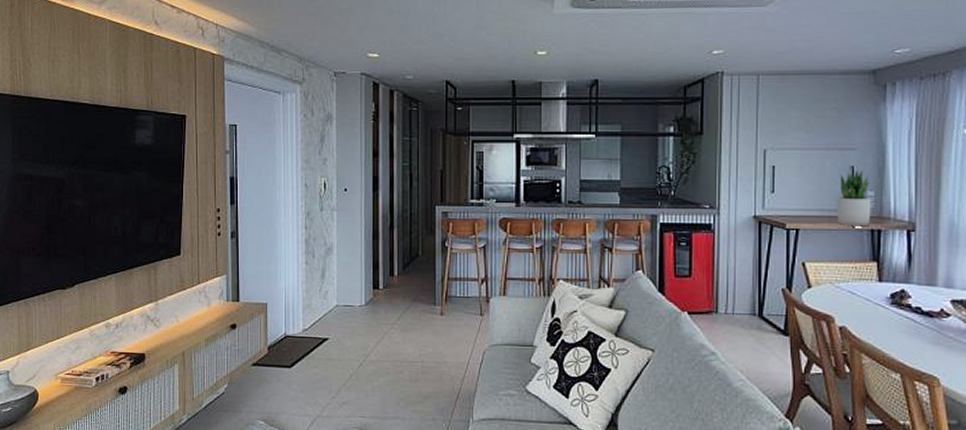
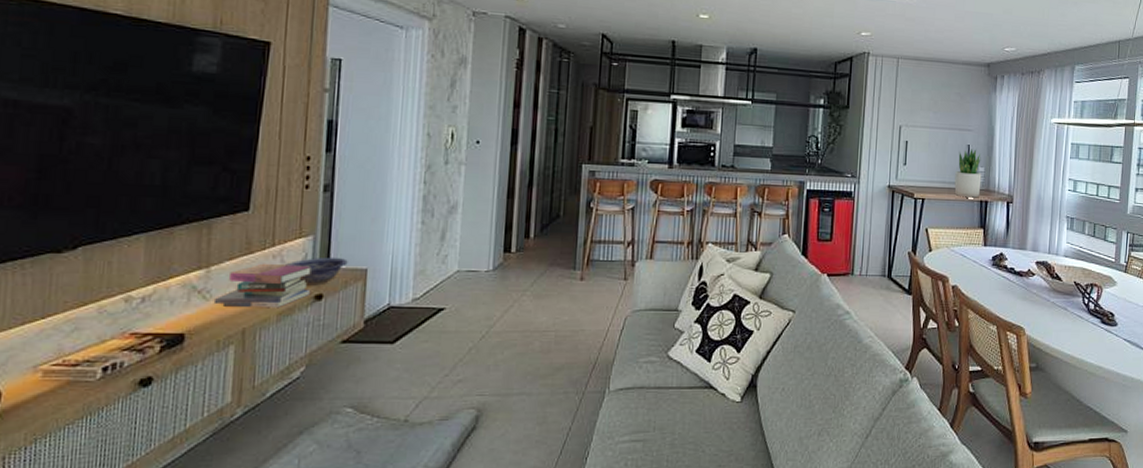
books: none [162,298,228,335] -> present [213,263,311,309]
decorative bowl: none [208,292,252,318] -> present [285,257,348,287]

